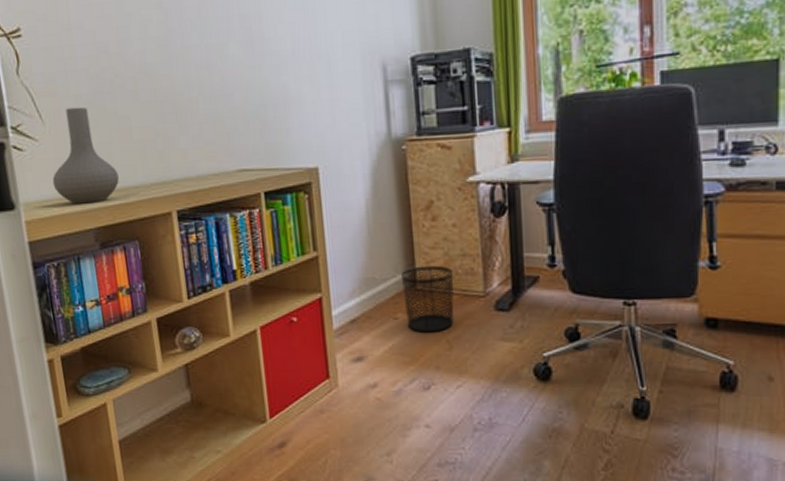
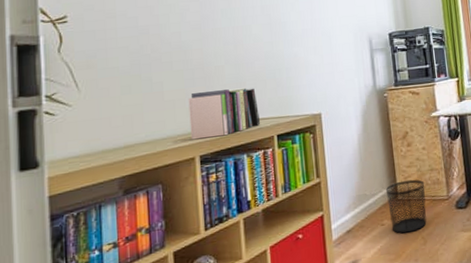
vase: present [52,106,119,204] -> none [81,76,148,158]
books: none [159,128,245,191] -> present [188,87,261,140]

